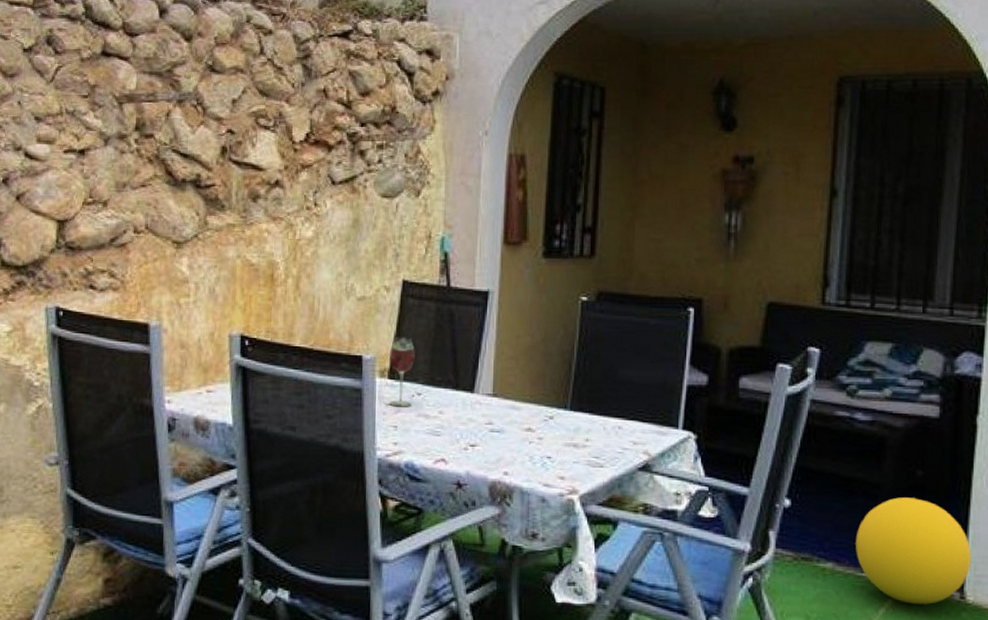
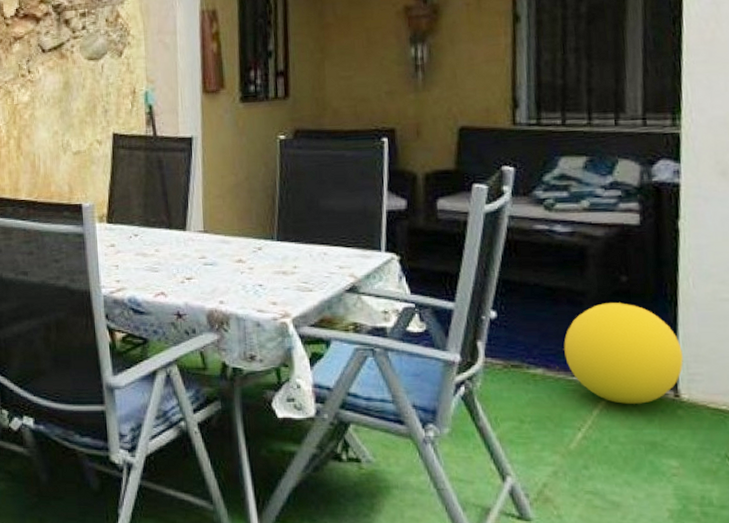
wineglass: present [389,337,415,407] -> none [106,184,130,248]

